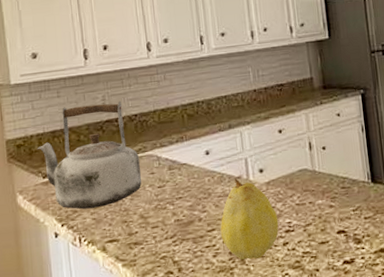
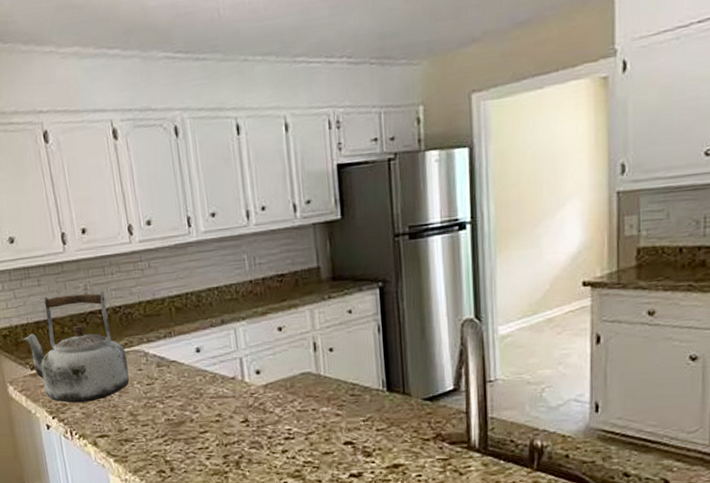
fruit: present [220,177,279,260] -> none [213,378,278,465]

